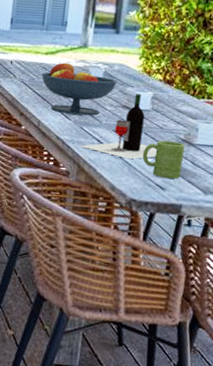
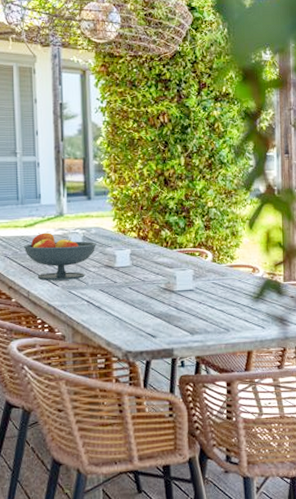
wine bottle: present [79,93,157,159] -> none [70,252,143,314]
mug: present [142,140,185,179] -> none [130,291,168,327]

